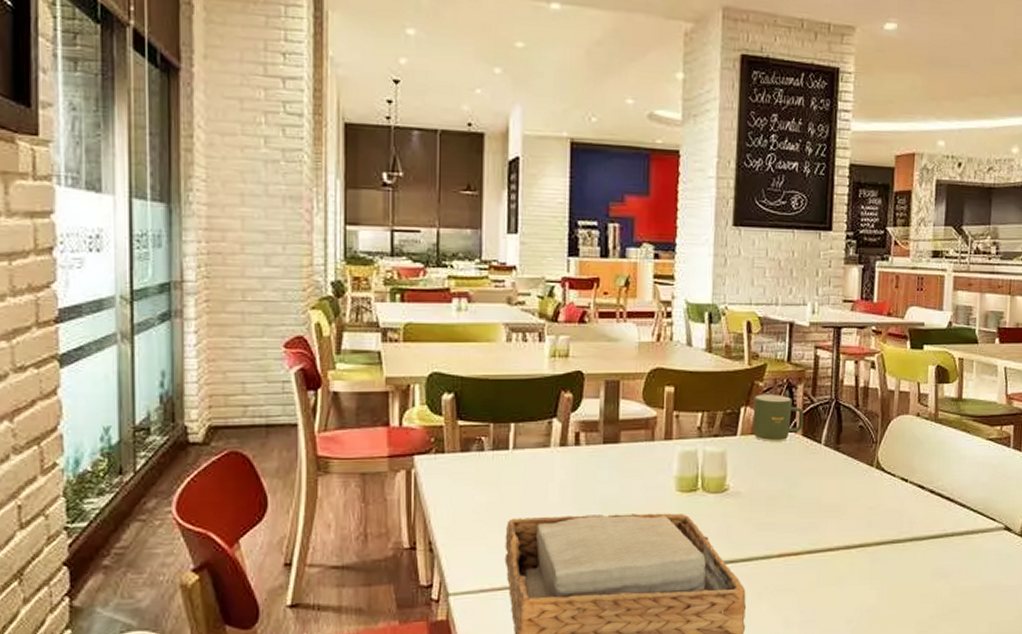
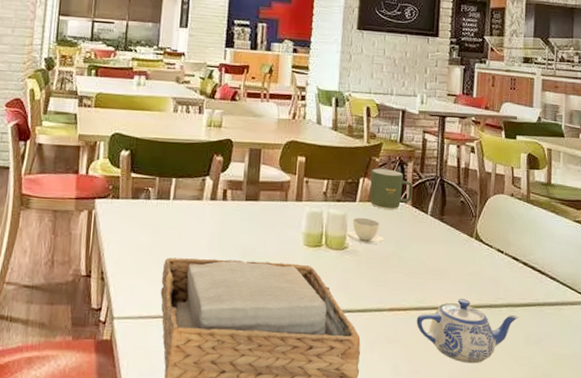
teacup: none [726,453,771,483] -> present [346,217,384,244]
teapot: none [809,536,925,607] -> present [416,299,519,364]

